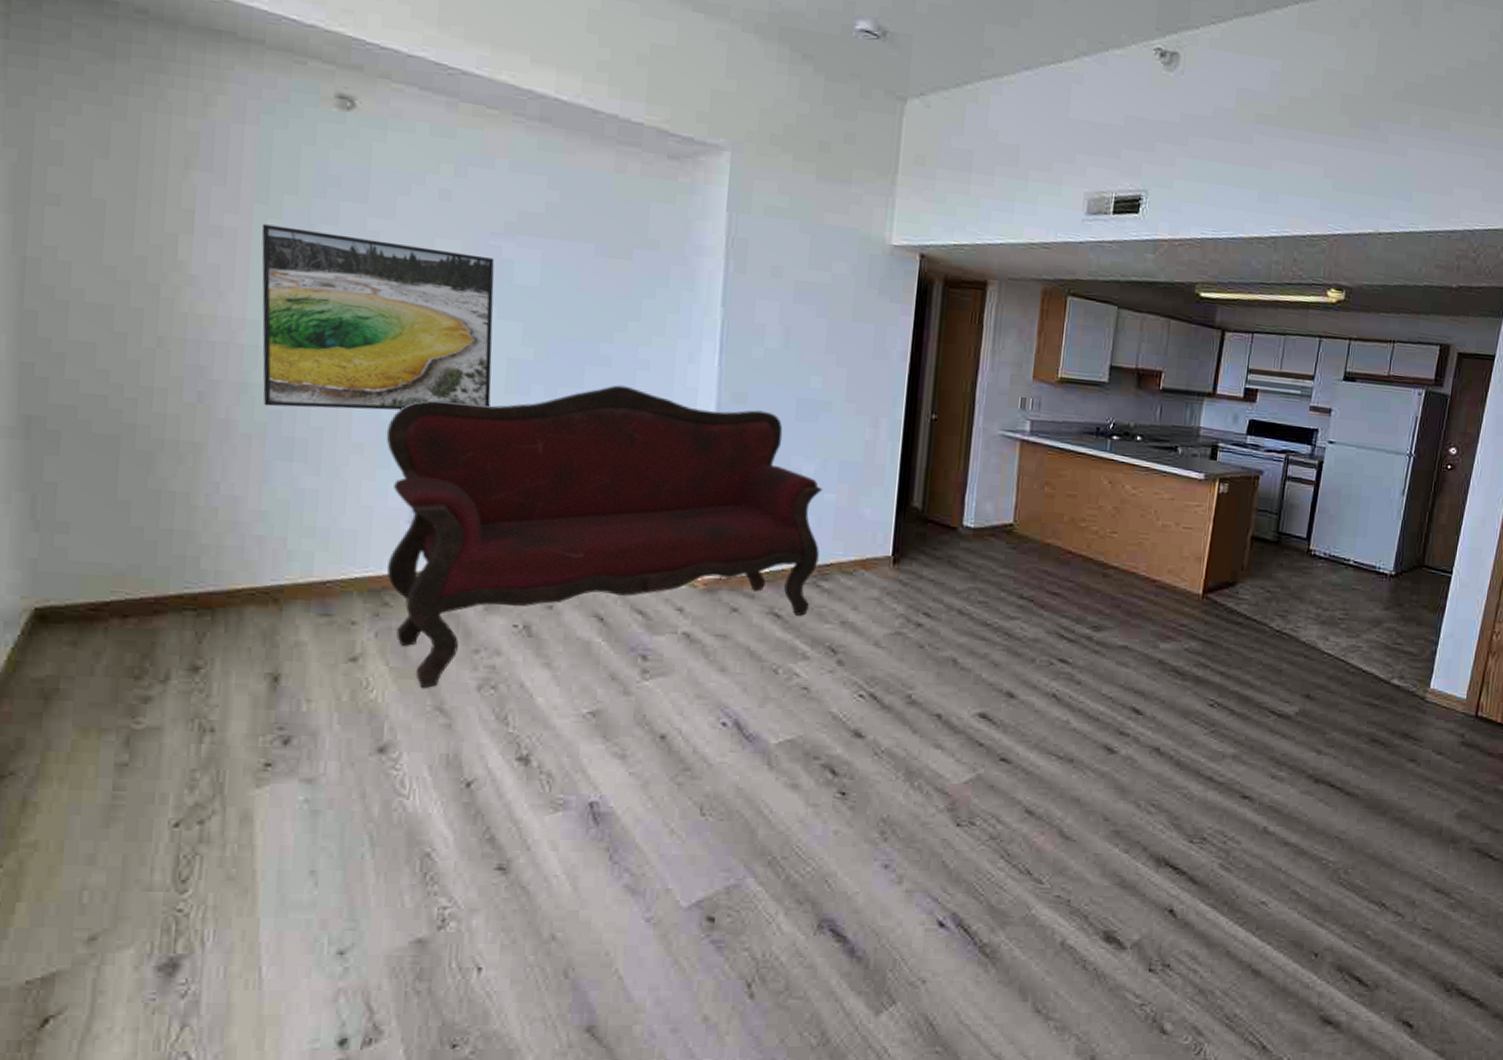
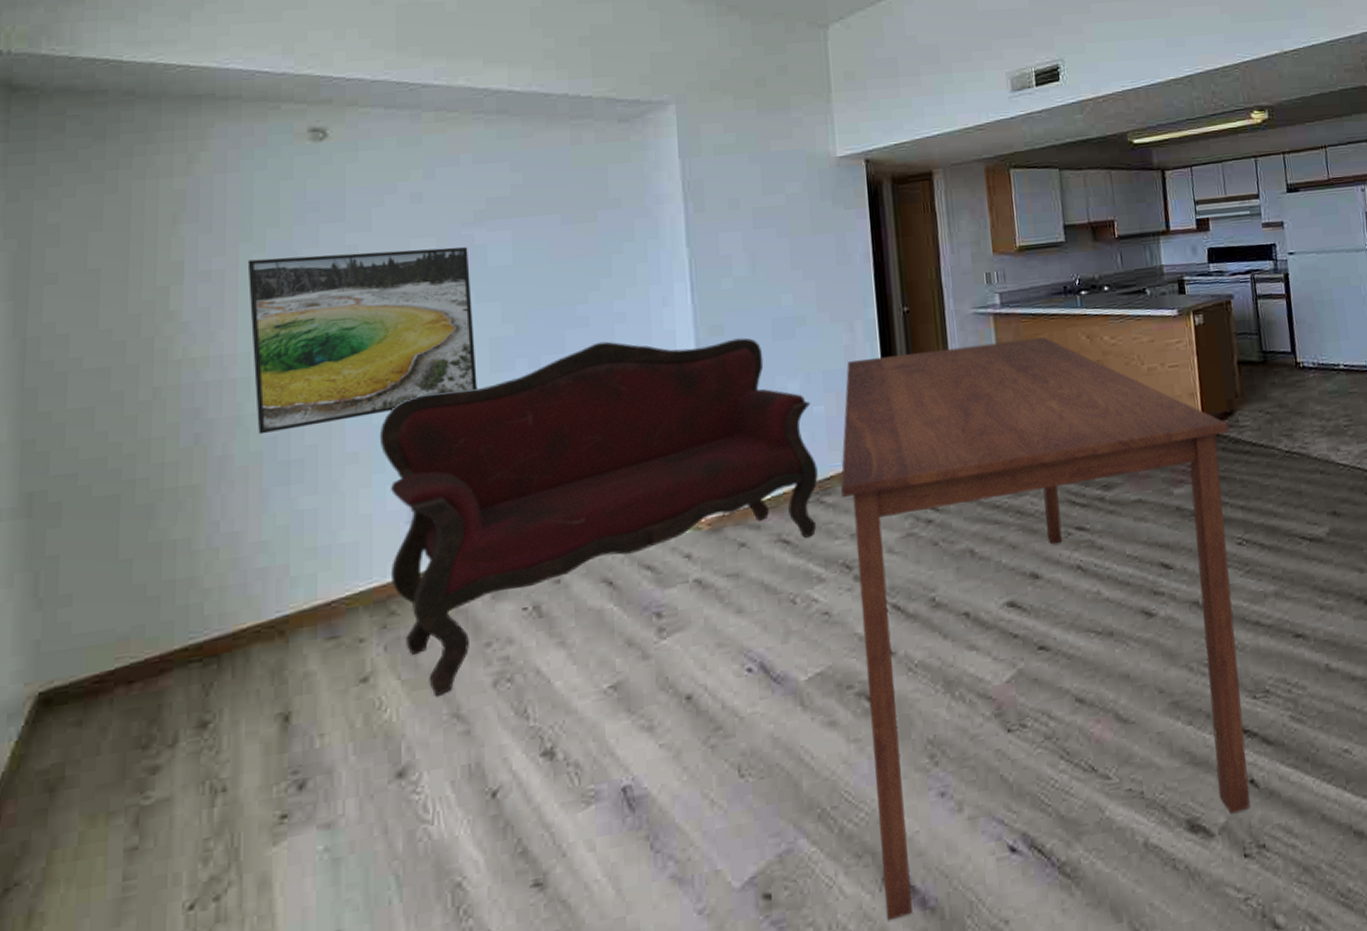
dining table: none [817,457,1227,961] -> present [840,337,1250,922]

